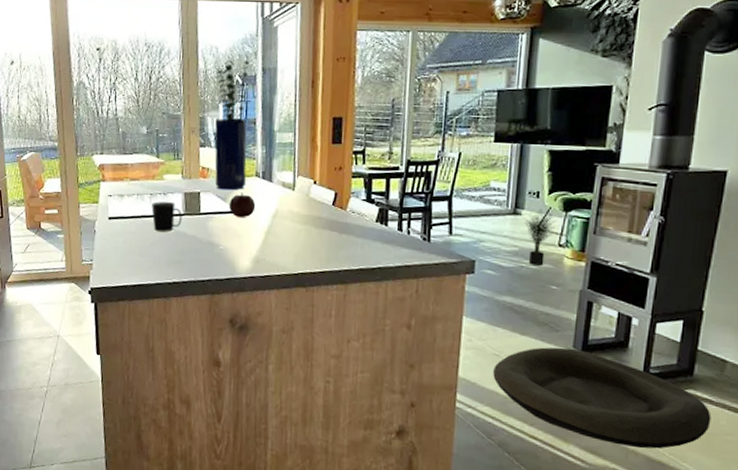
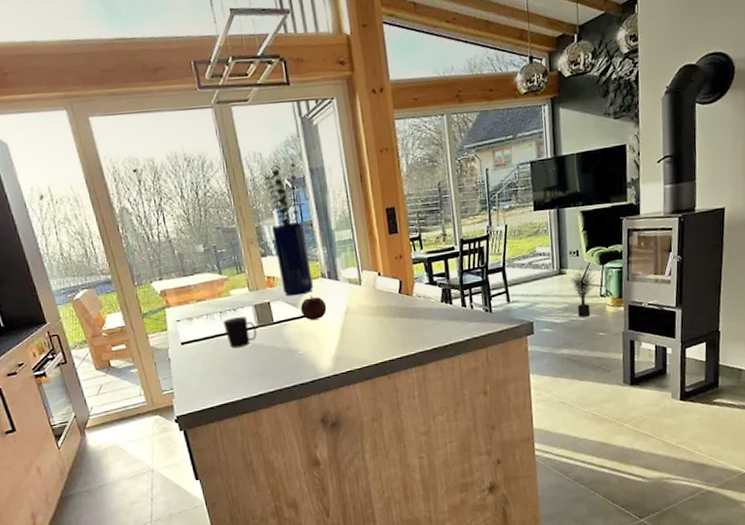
dog bed: present [493,347,711,449] -> none [562,383,736,458]

